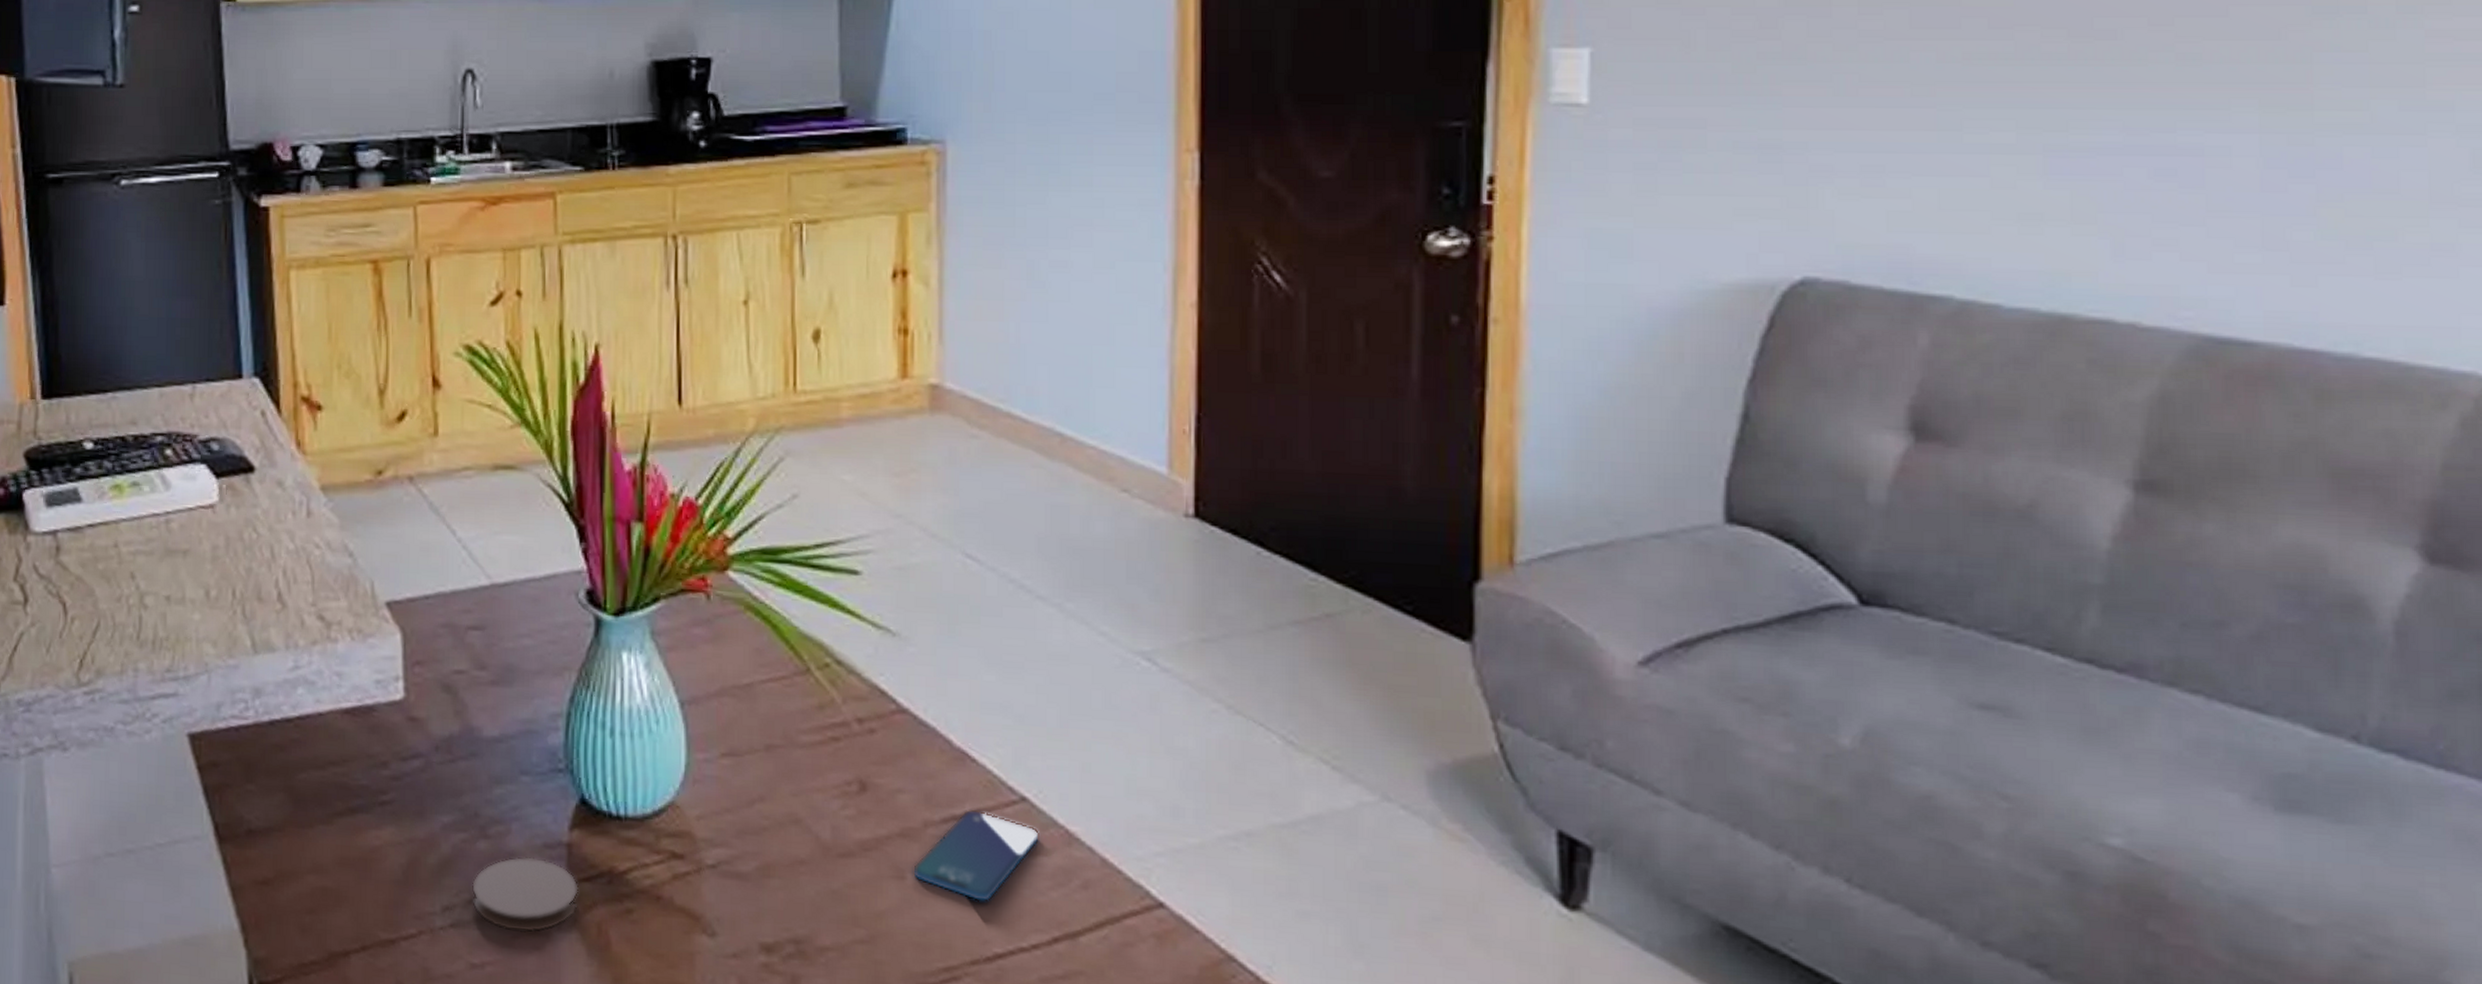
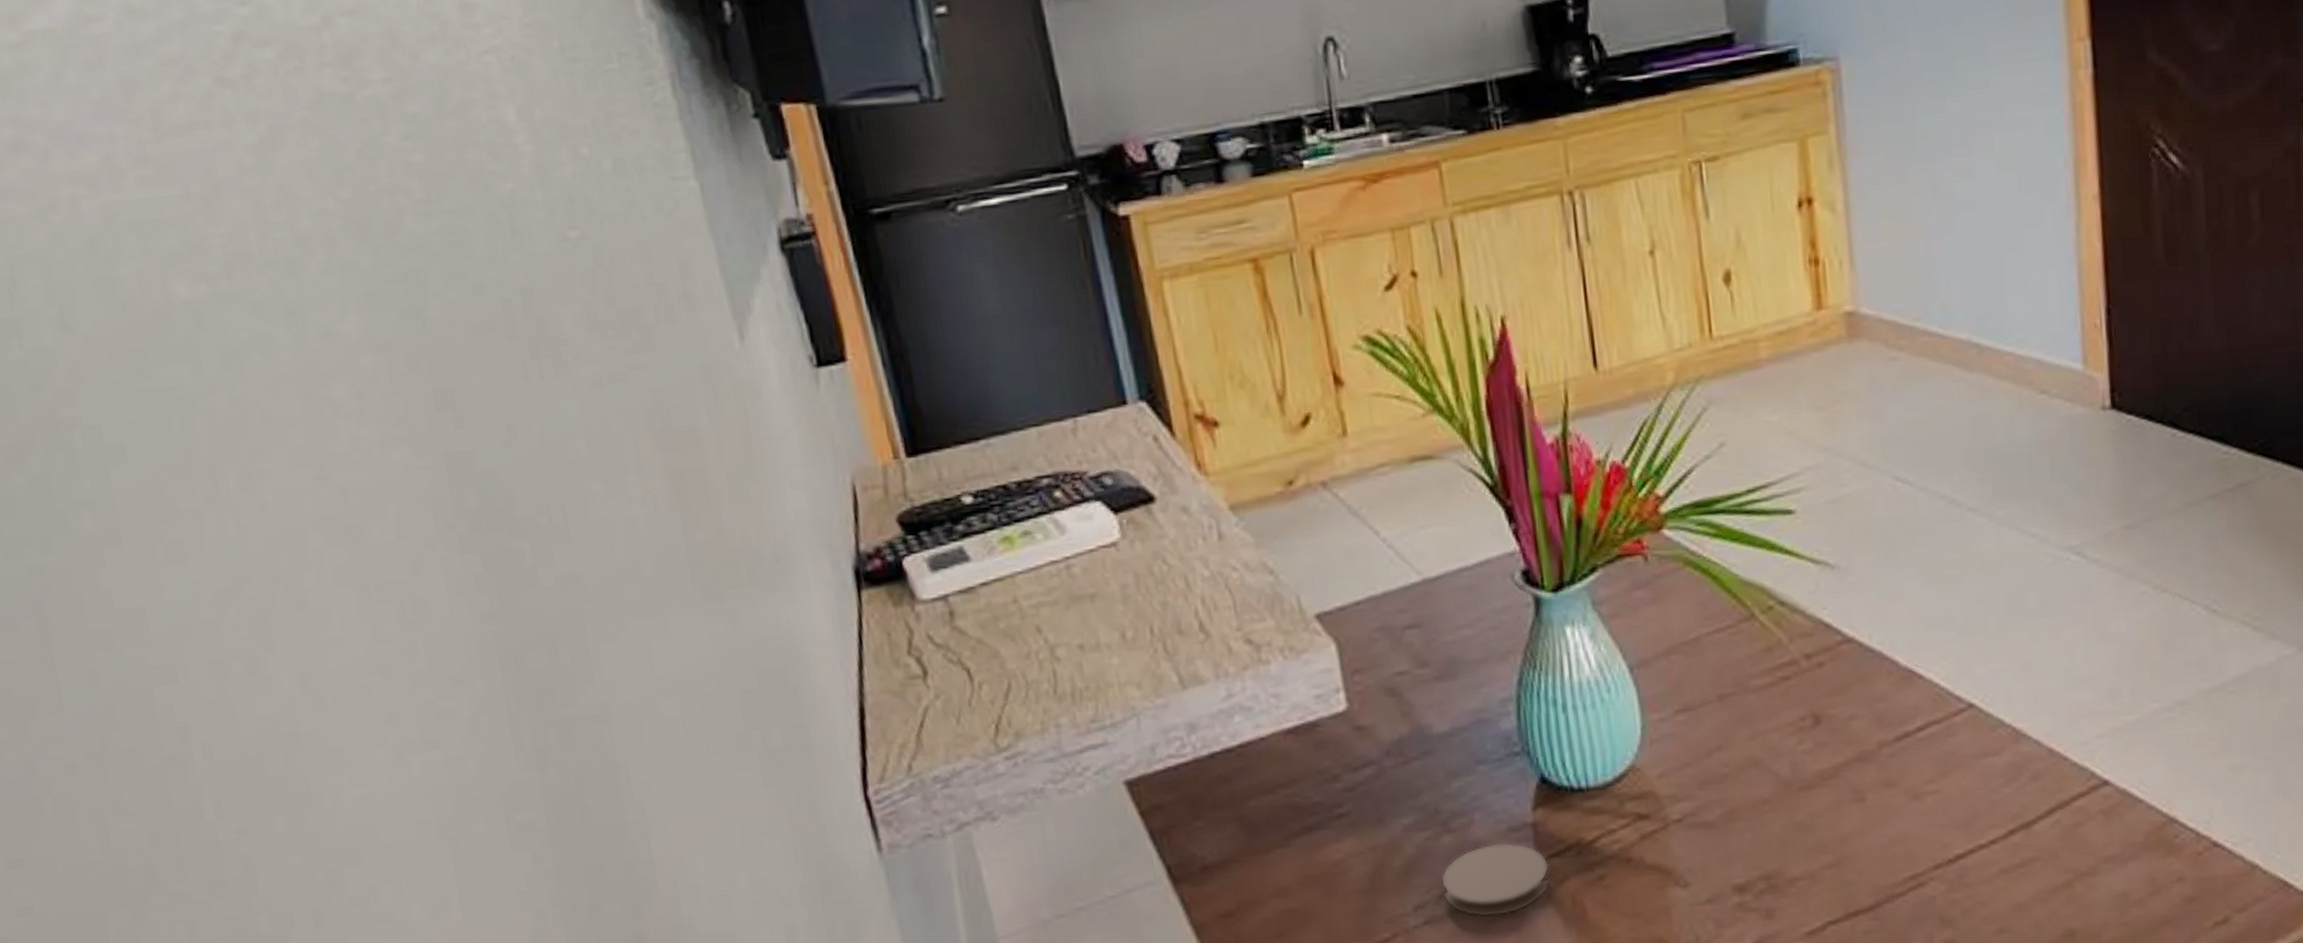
smartphone: present [912,809,1039,902] -> none [1871,723,1989,810]

